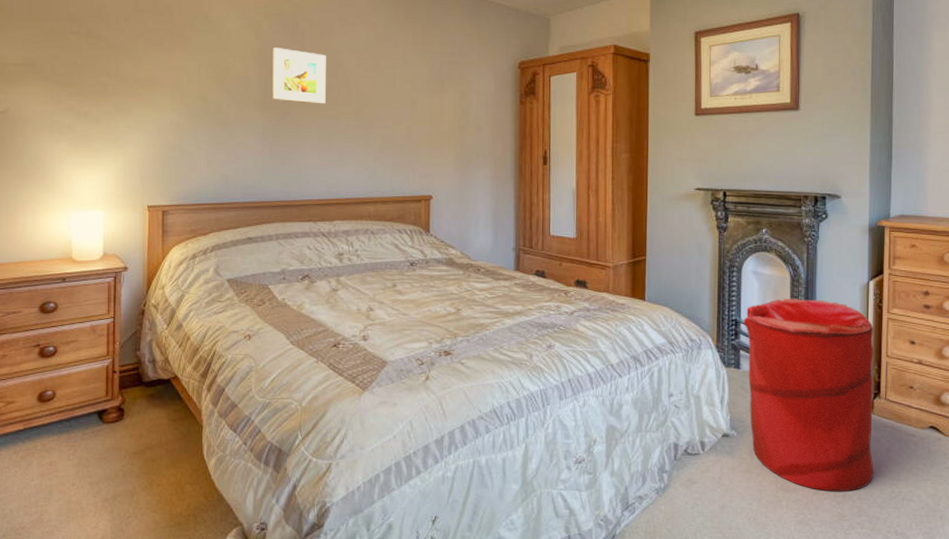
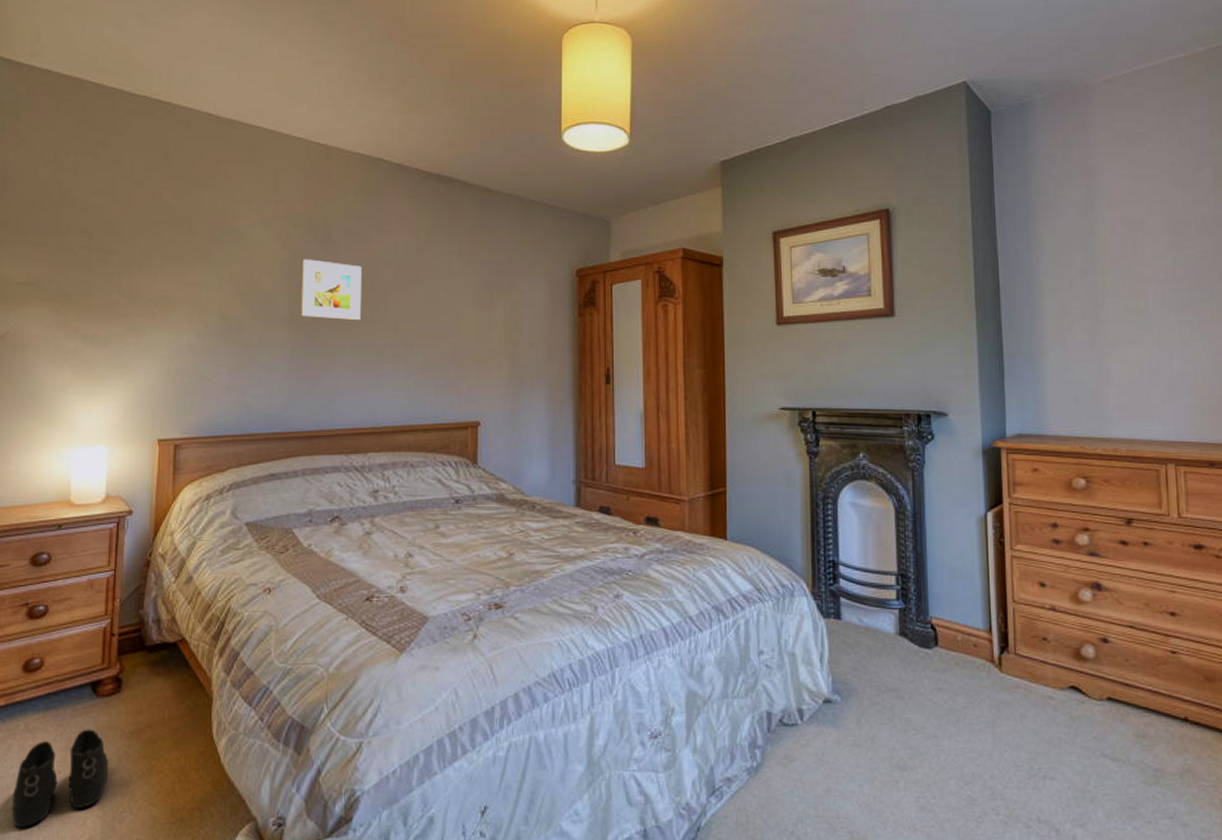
boots: none [34,449,116,529] -> present [12,729,109,829]
laundry hamper: present [744,298,874,492] -> none [843,534,1007,770]

